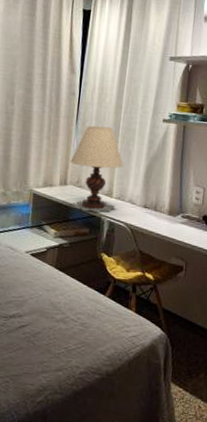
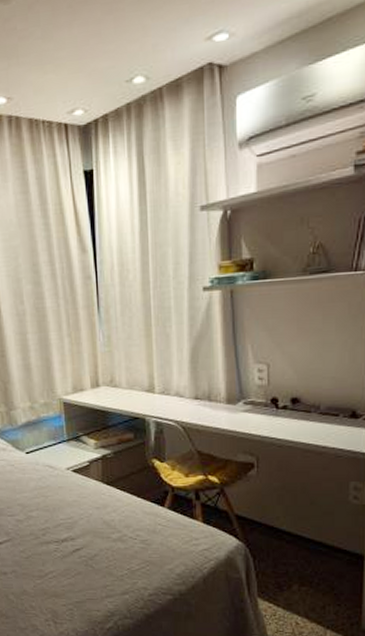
table lamp: present [70,125,123,213] -> none [99,309,162,414]

